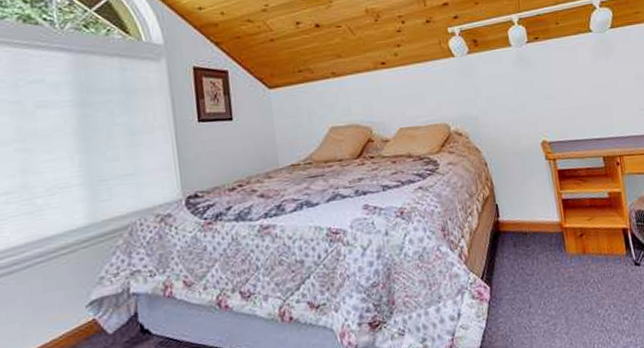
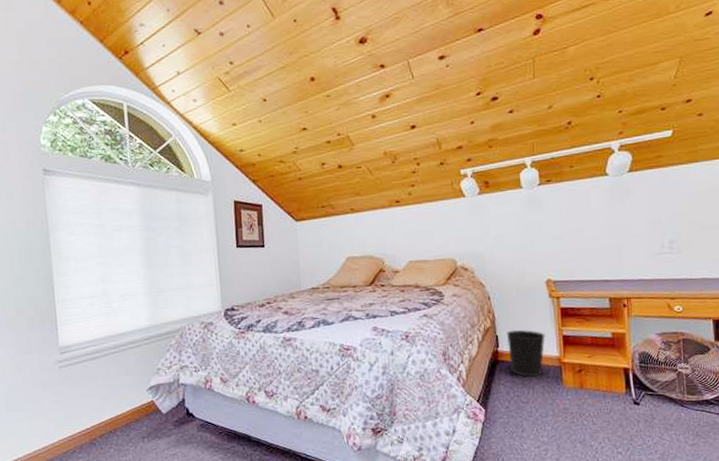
wastebasket: none [506,196,546,247] -> present [506,329,545,377]

